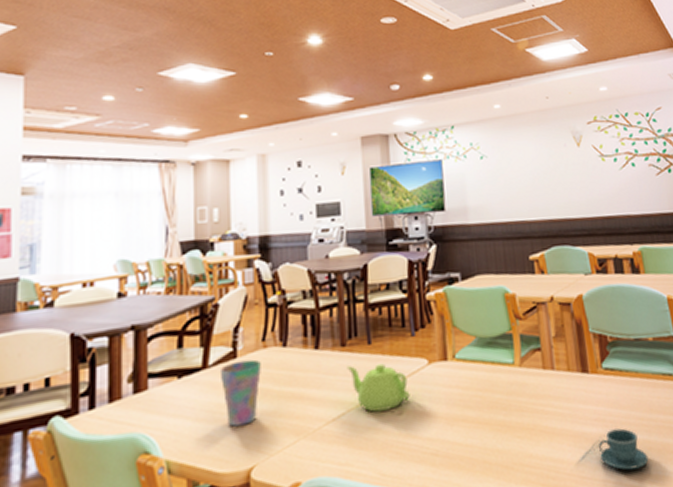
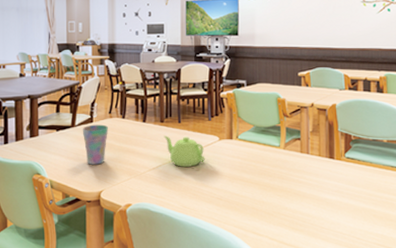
teacup: present [598,428,649,470] -> none [335,199,372,227]

